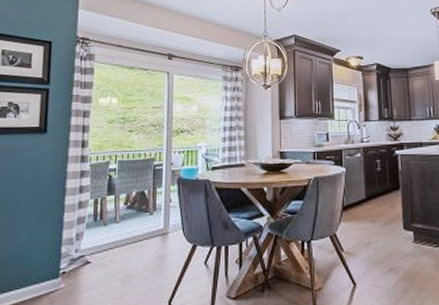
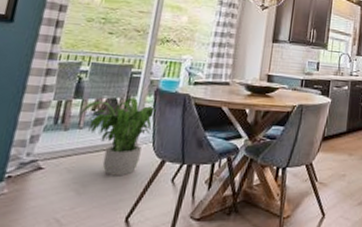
potted plant: none [114,189,182,264] -> present [78,97,156,176]

